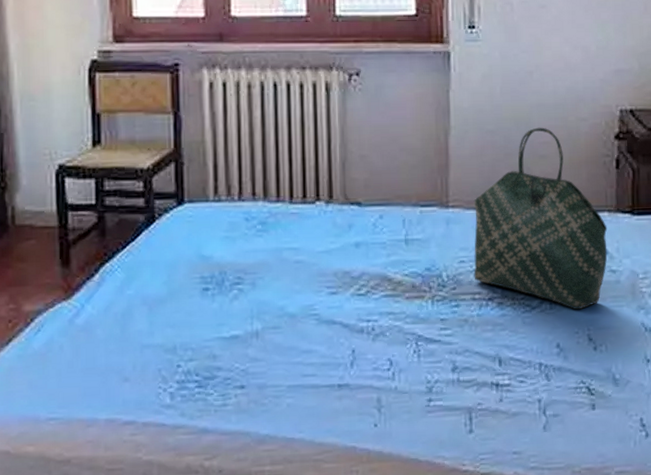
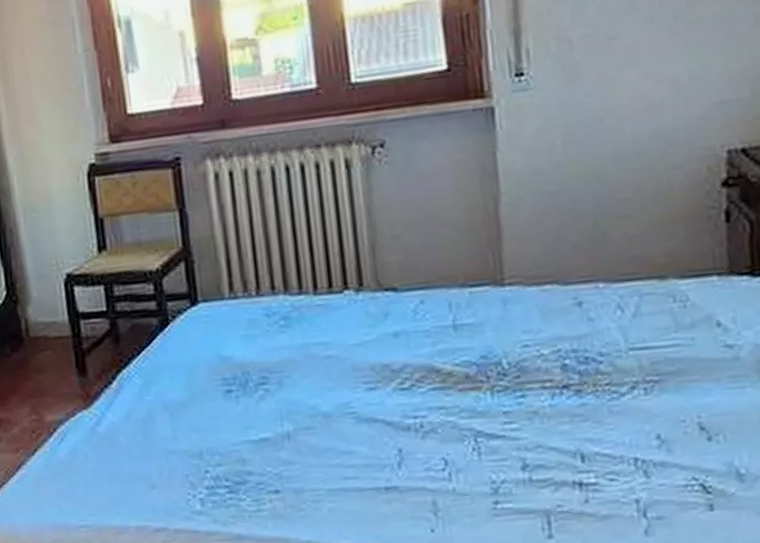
tote bag: present [473,127,608,310] -> none [535,182,720,395]

